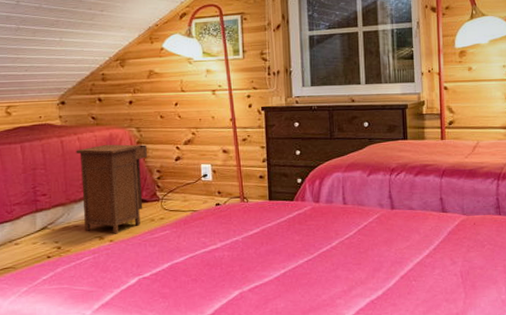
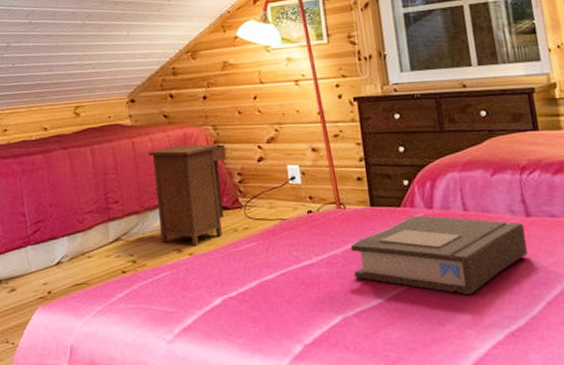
book: none [250,207,389,273] -> present [351,215,528,296]

